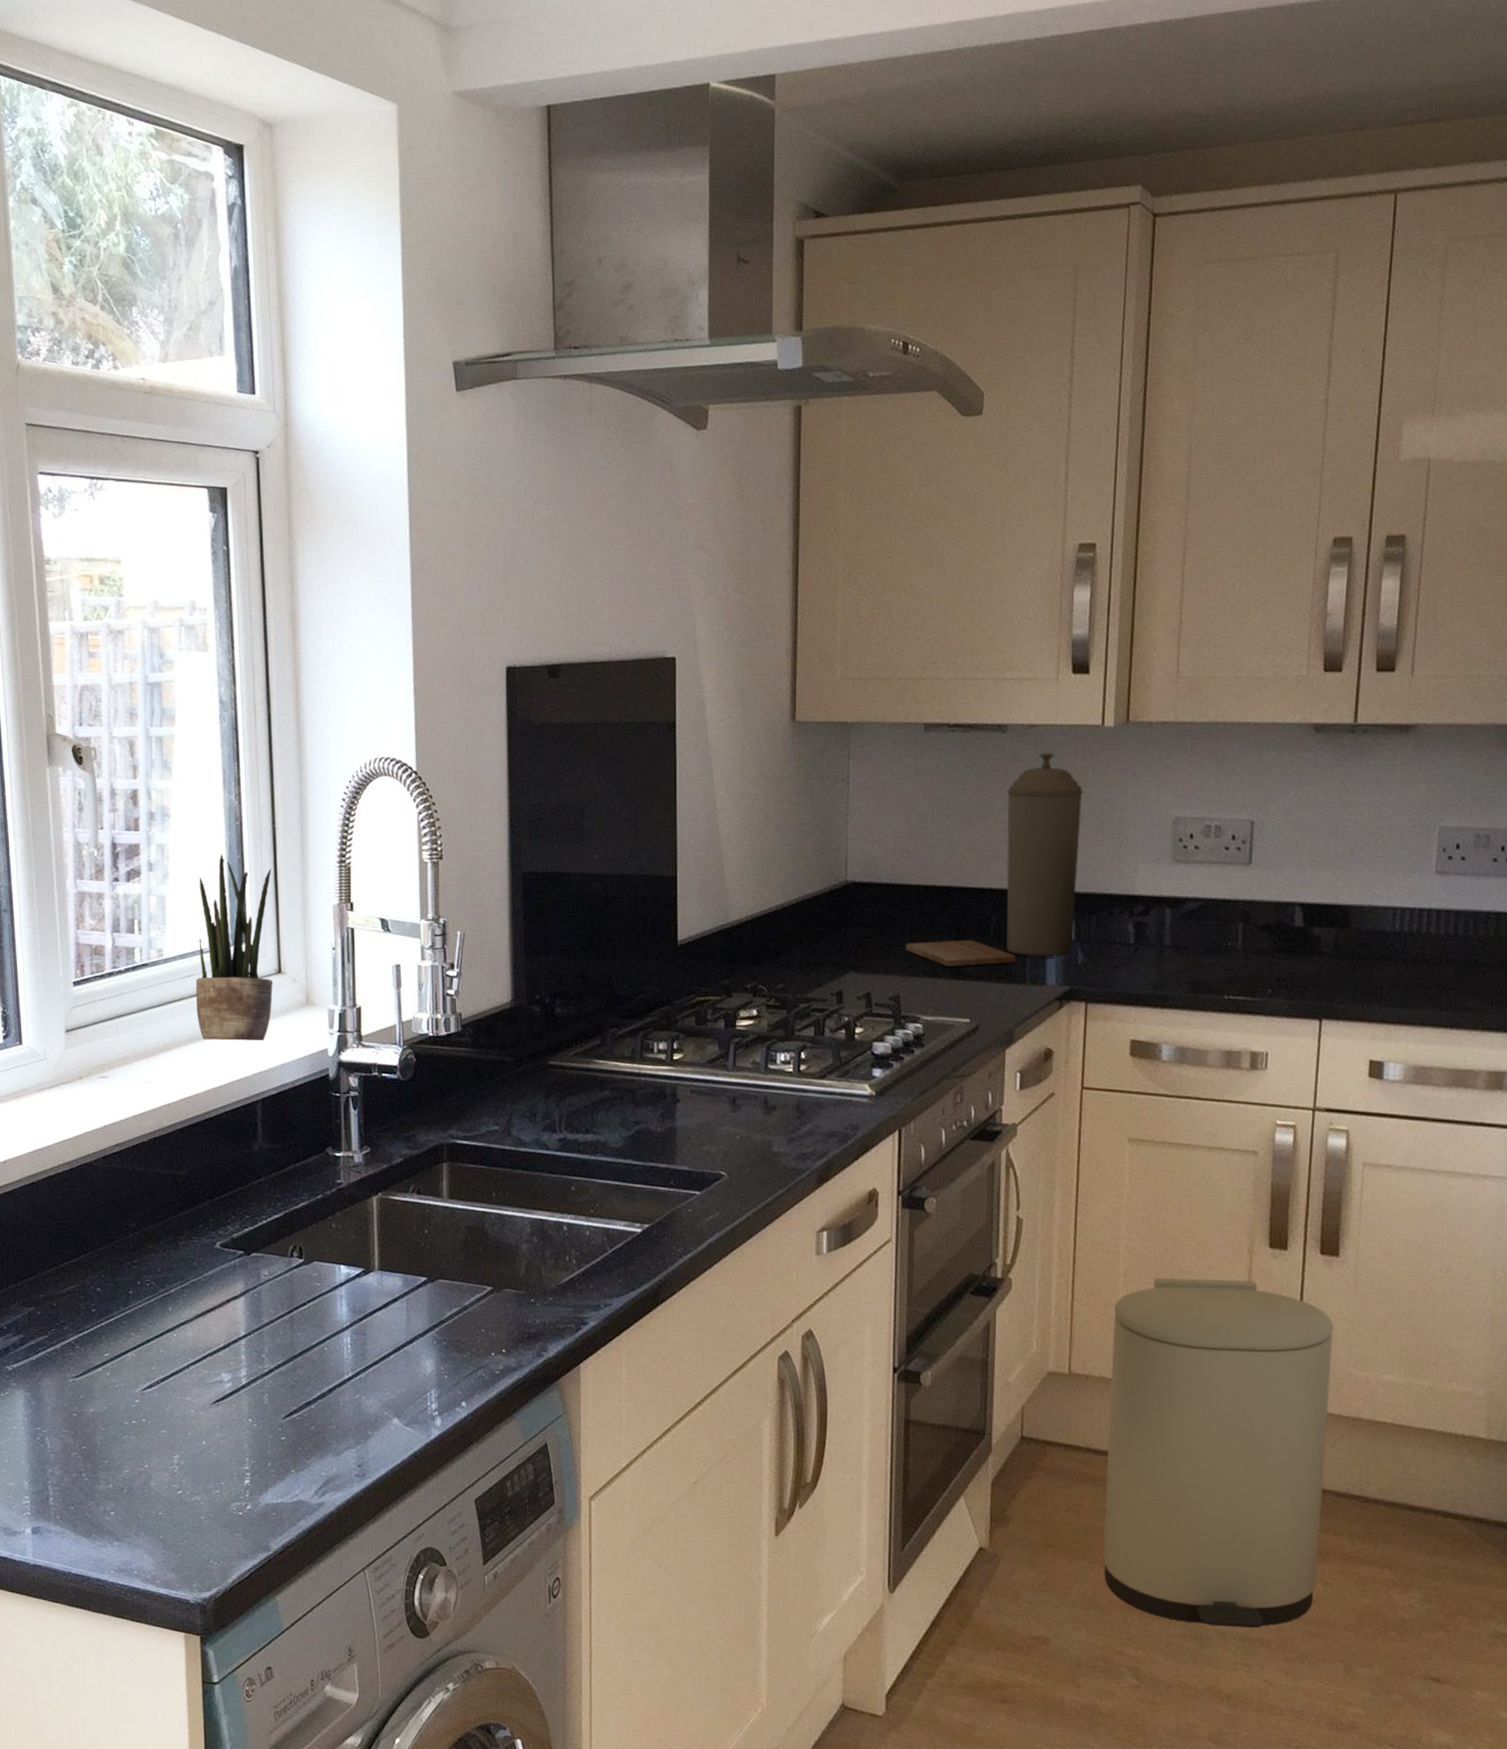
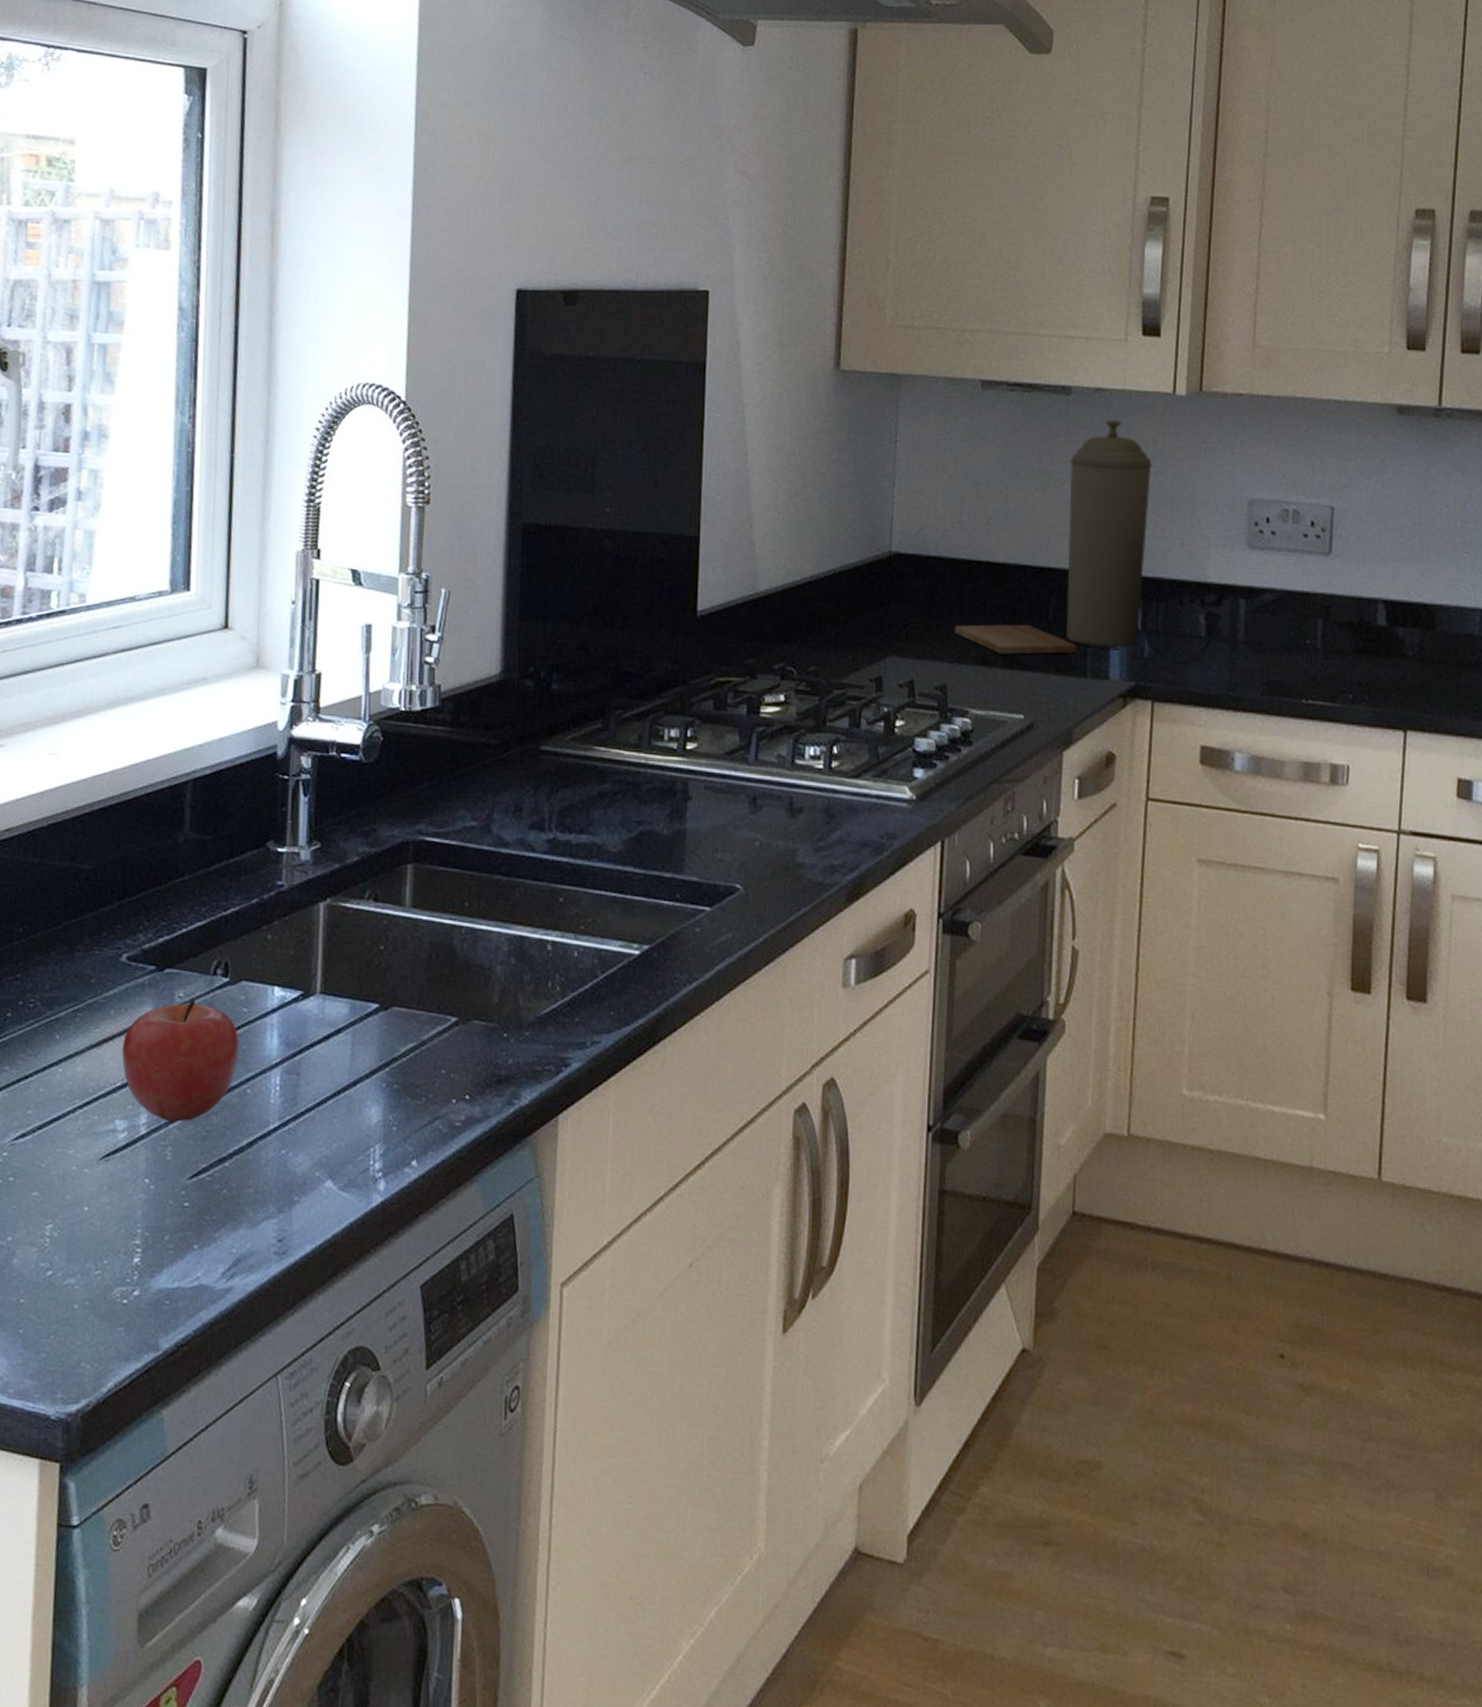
potted plant: present [195,854,273,1041] -> none [121,485,225,710]
fruit: none [222,1275,316,1374] -> present [121,997,239,1122]
pedal bin: present [1102,1278,1334,1628] -> none [1163,1023,1422,1449]

